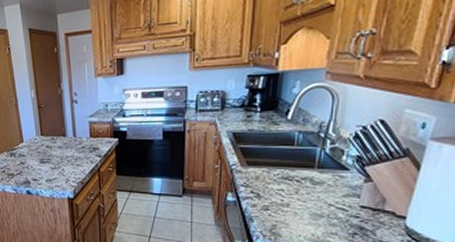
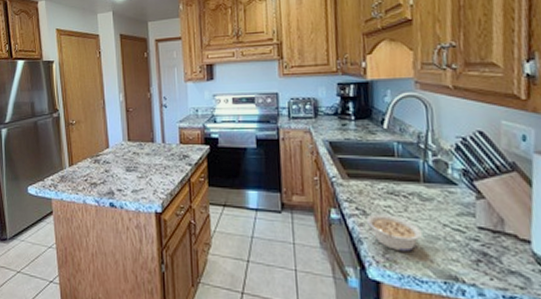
legume: none [260,197,308,228] -> present [367,214,422,252]

